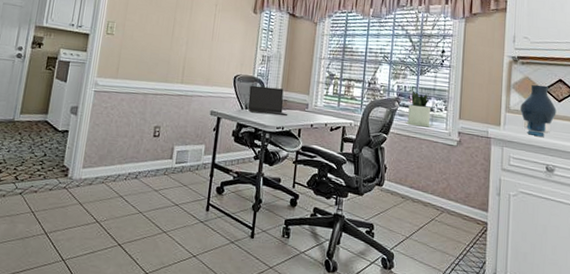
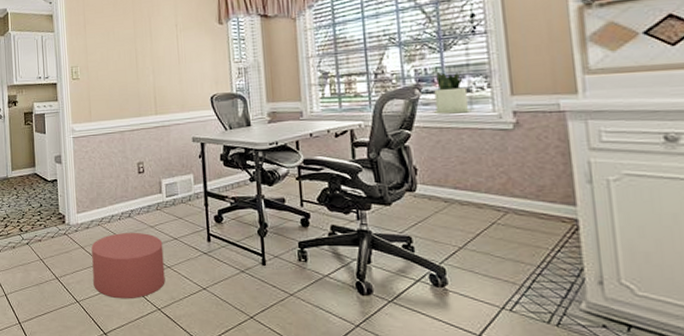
pouf: none [84,193,164,261] -> present [91,232,165,299]
laptop: present [248,85,288,117] -> none [230,100,280,132]
vase: present [520,84,557,137] -> none [607,27,671,98]

